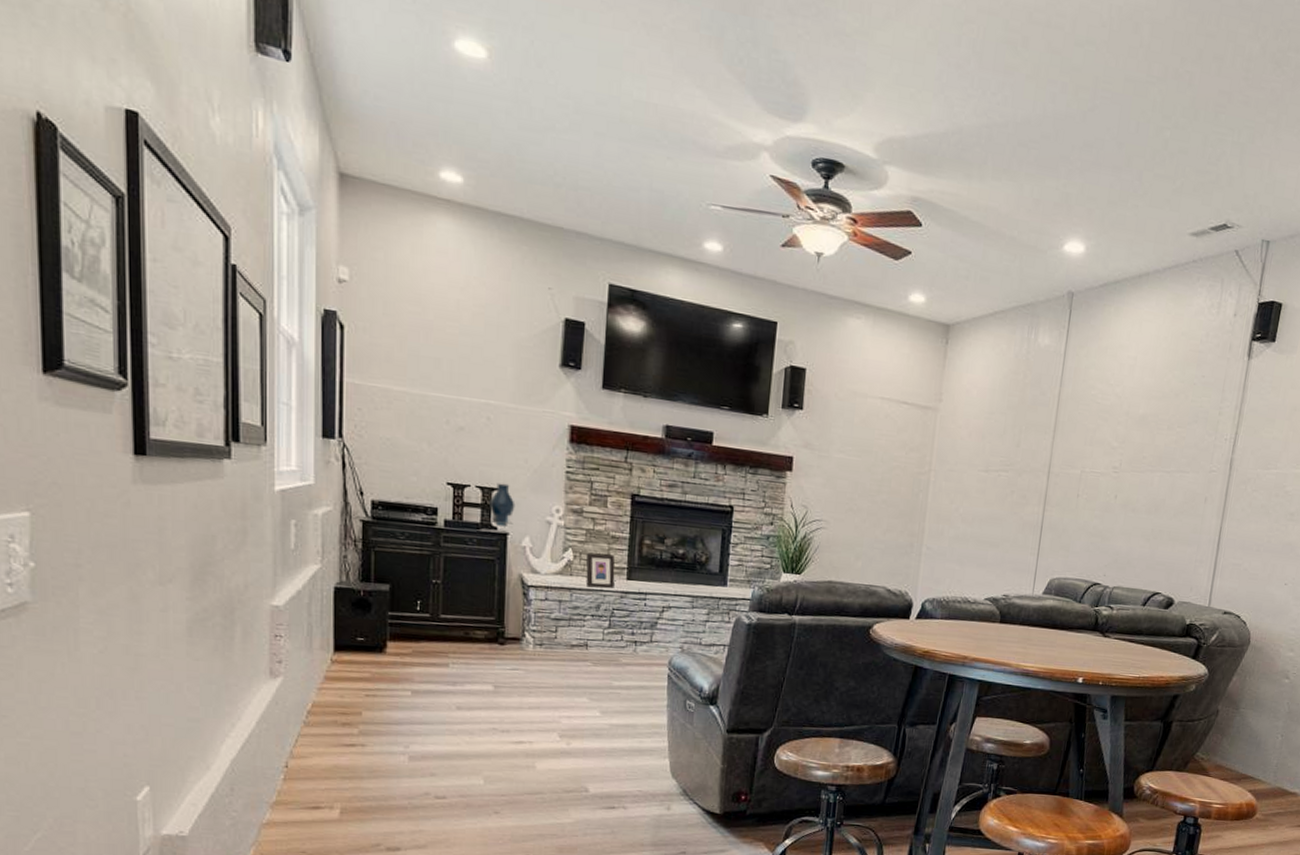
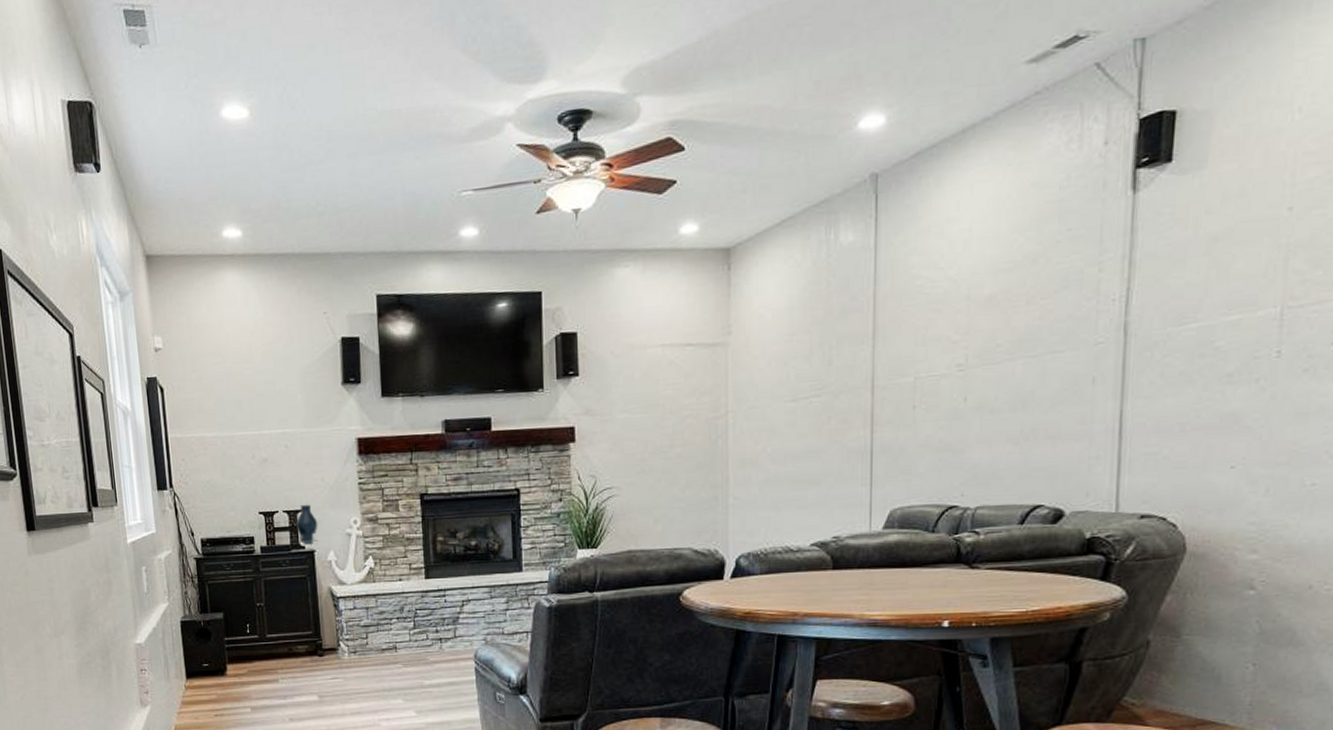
picture frame: present [585,552,615,589] -> none [385,556,415,591]

